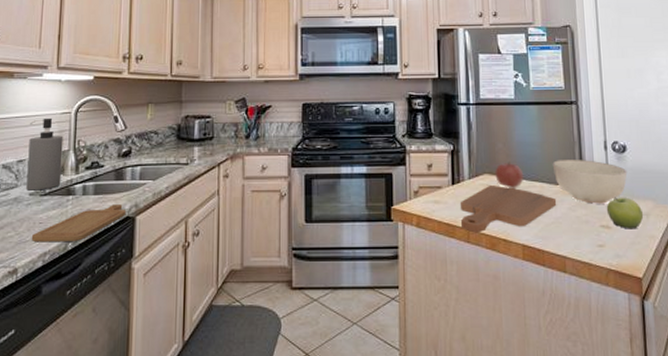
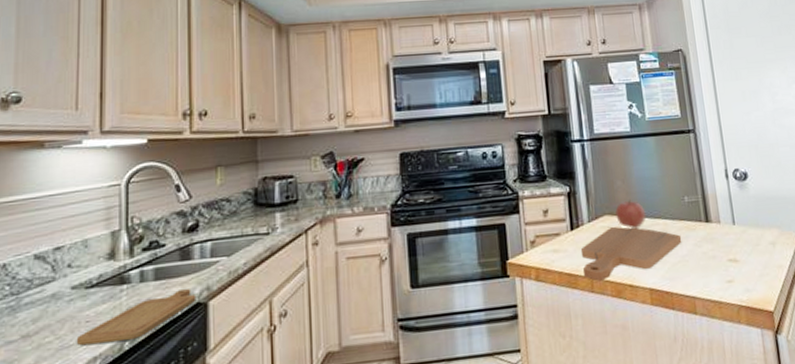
soap dispenser: present [26,118,63,191] -> none [67,192,112,284]
bowl: present [552,160,628,204] -> none [674,191,751,238]
fruit: present [606,197,644,229] -> none [732,227,770,261]

